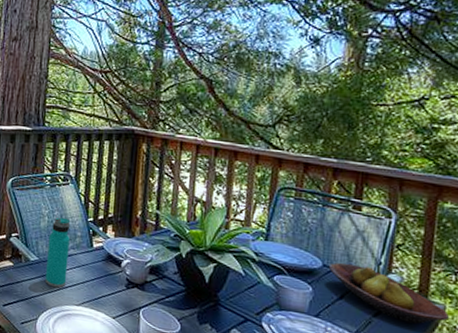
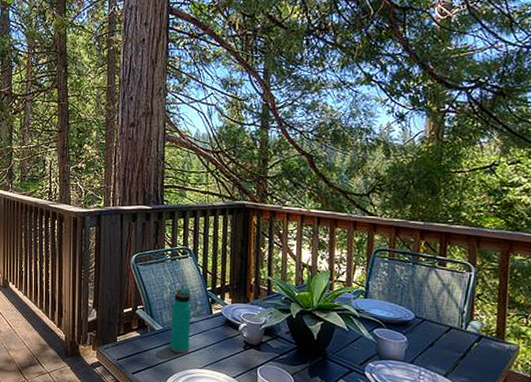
fruit bowl: present [328,263,449,324] -> none [420,314,522,363]

